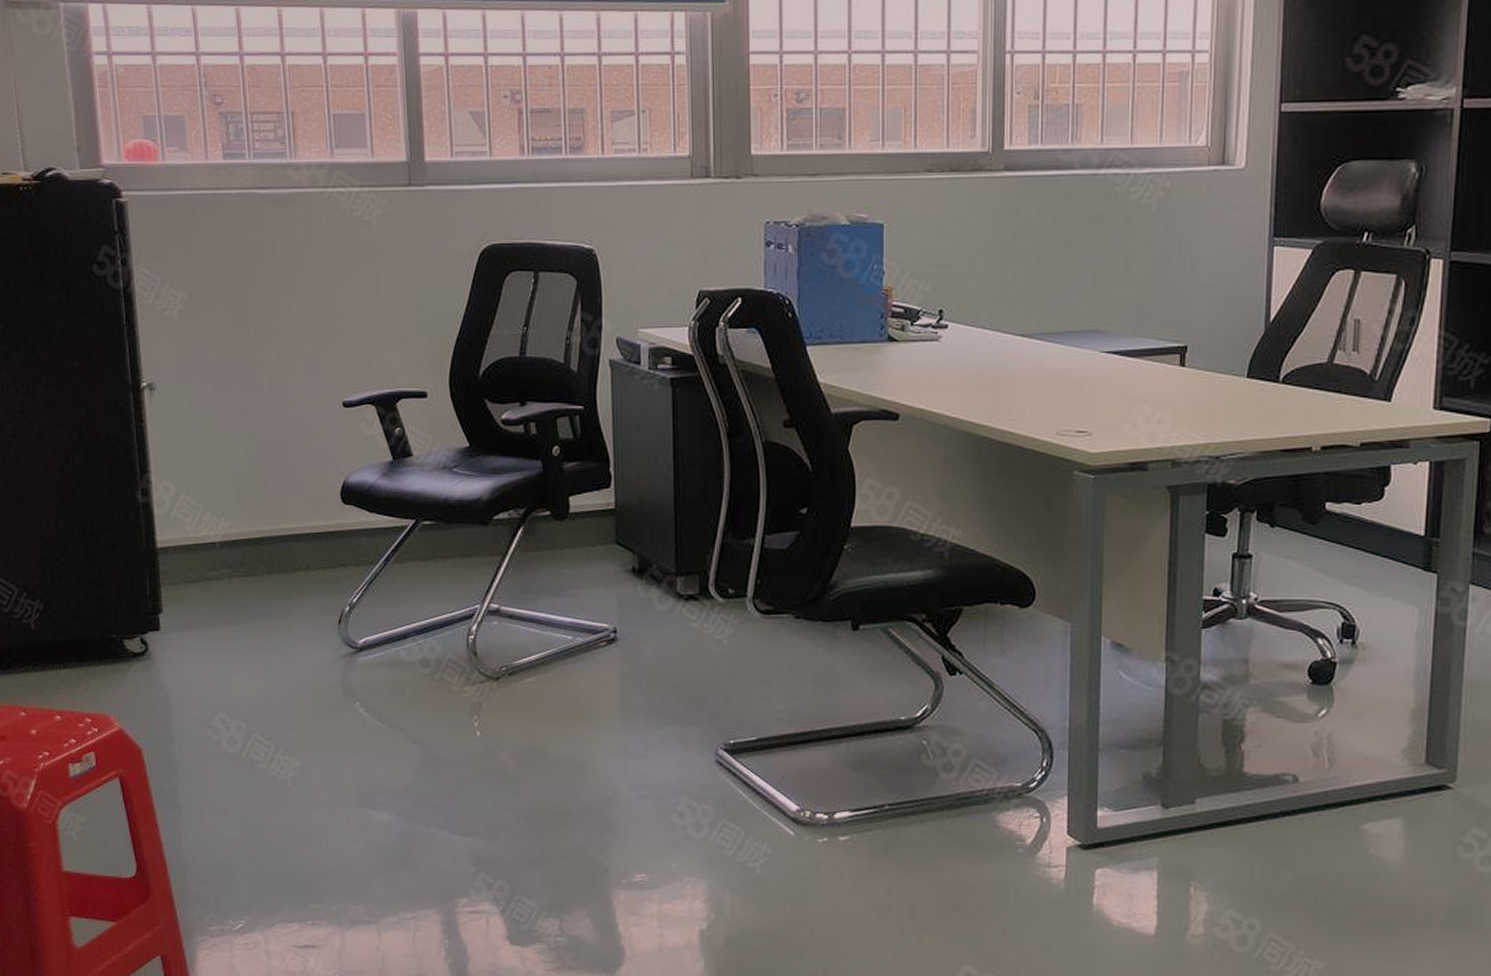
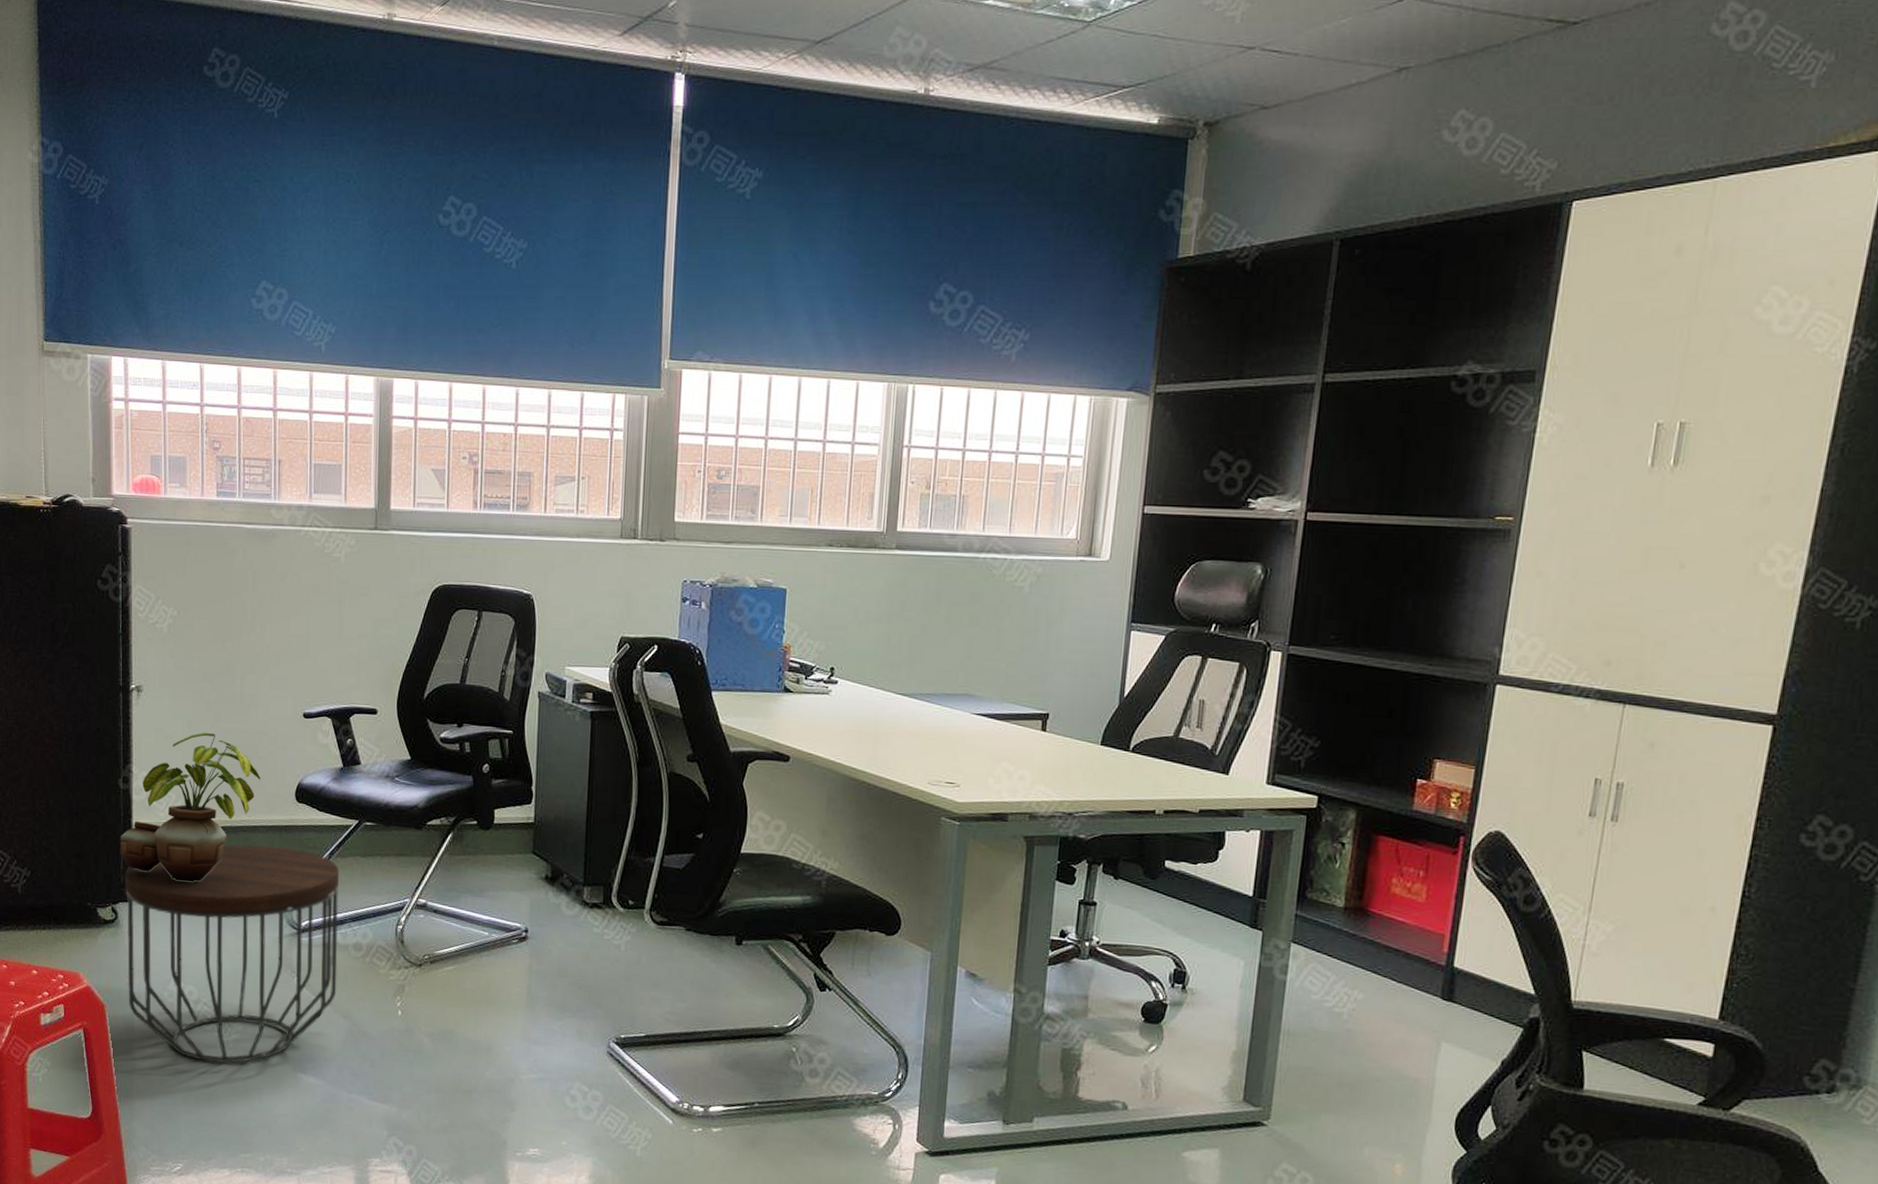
potted plant: none [143,431,300,602] -> present [120,732,261,882]
side table: none [152,556,405,804] -> present [125,844,339,1063]

